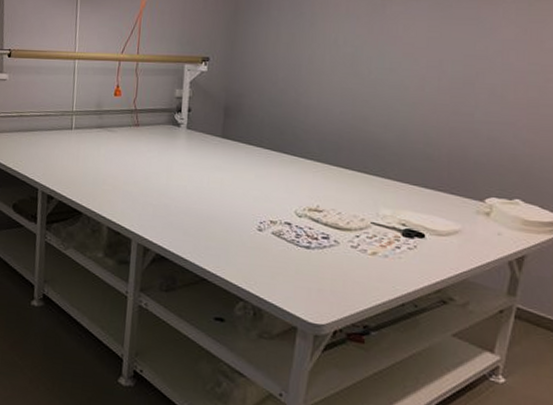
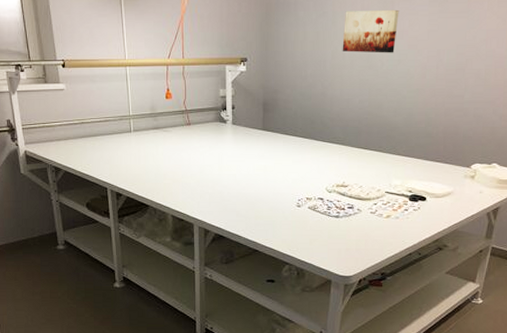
wall art: none [321,12,392,61] -> present [342,9,399,53]

